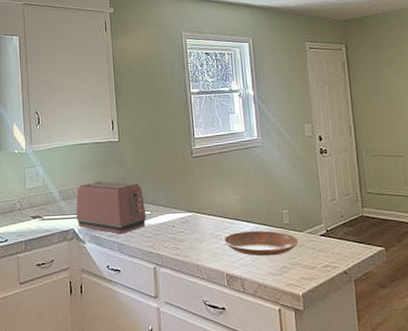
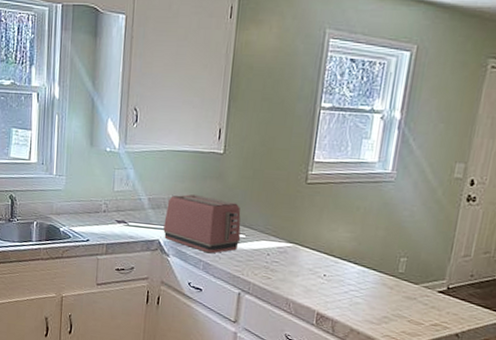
bowl: present [223,230,299,257] -> none [321,272,410,304]

